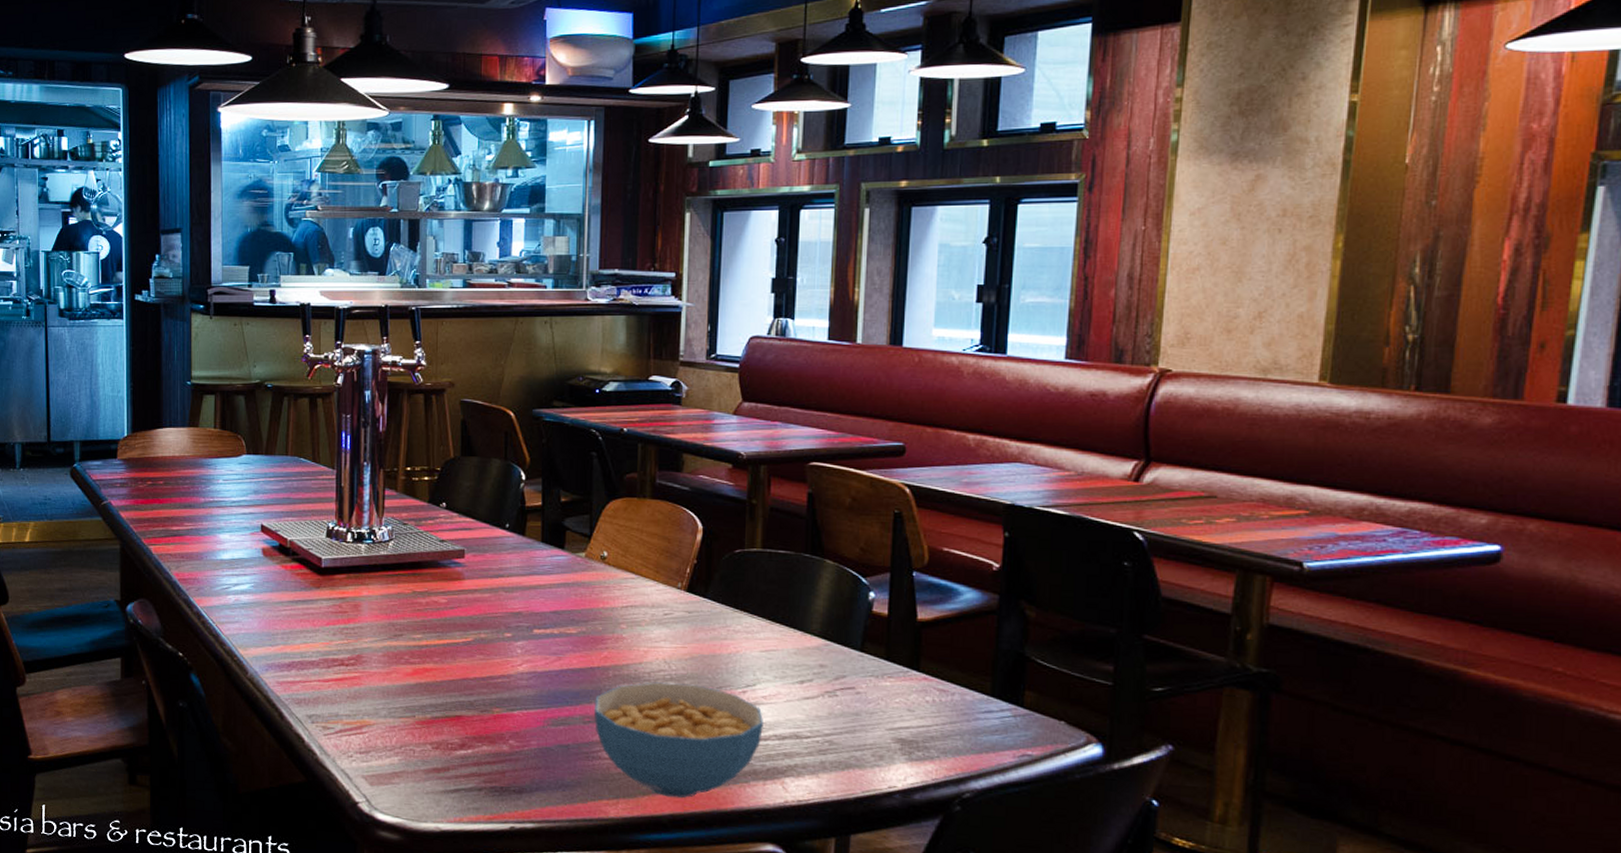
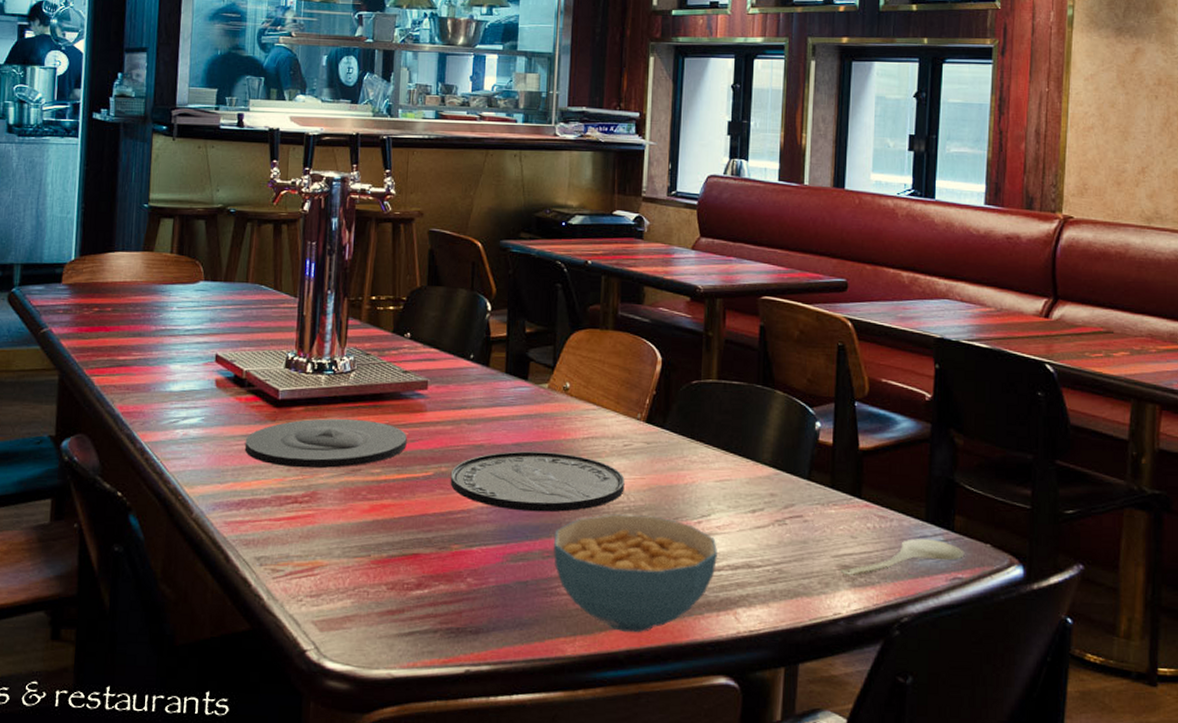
plate: none [292,585,446,633] -> present [244,418,407,469]
plate: none [490,619,666,679] -> present [450,451,625,512]
spoon: none [896,713,1035,750] -> present [840,539,965,577]

